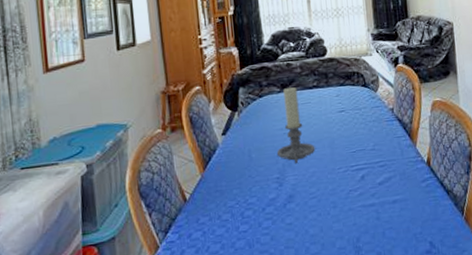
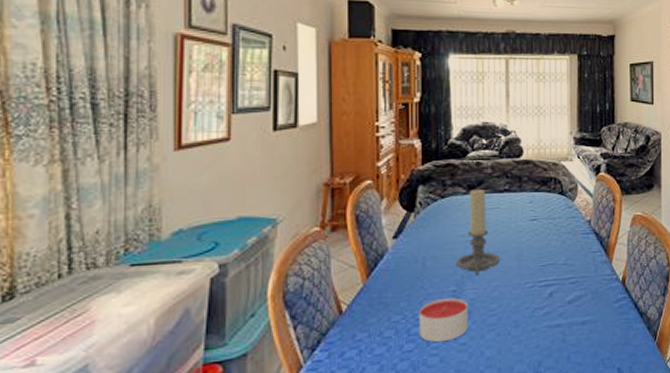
candle: none [249,184,293,223] -> present [419,298,469,343]

